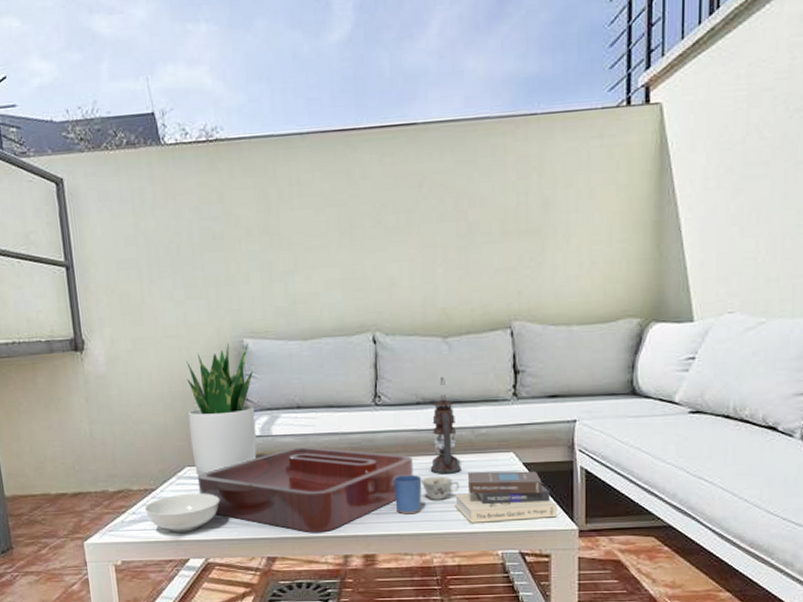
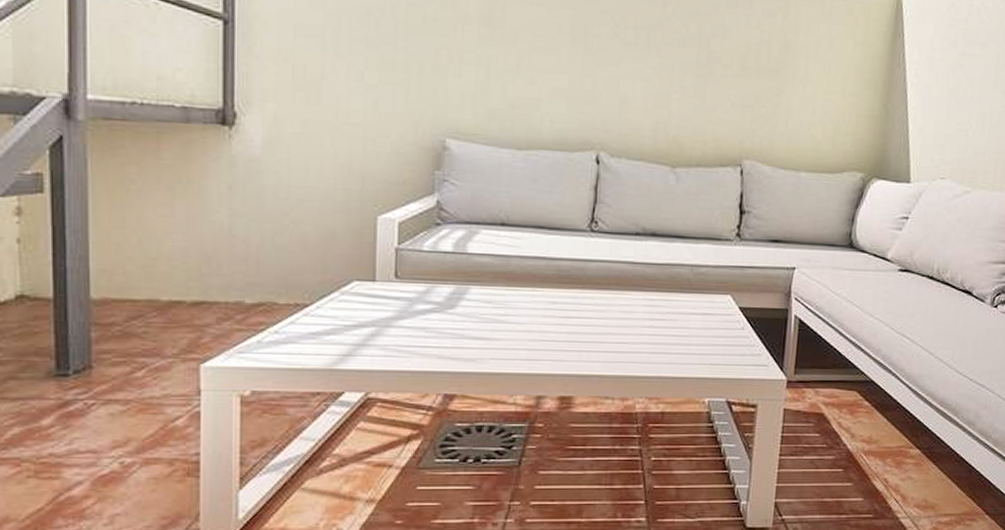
bowl: present [144,493,221,532] -> none [291,312,393,359]
planter: present [186,343,257,476] -> none [364,141,453,293]
decorative tray: present [197,447,413,533] -> none [366,269,625,369]
mug: present [392,474,422,514] -> none [600,309,633,354]
teacup: present [421,476,460,500] -> none [631,314,673,340]
lantern: present [430,377,461,474] -> none [643,208,676,313]
books: present [455,471,557,523] -> none [665,312,768,368]

